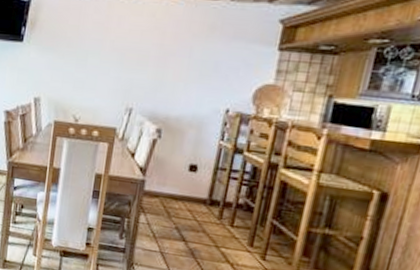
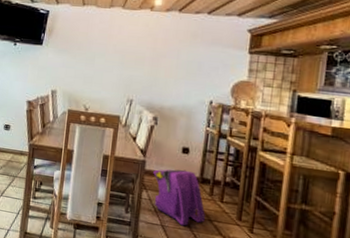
backpack: none [153,189,212,253] -> present [153,169,205,226]

